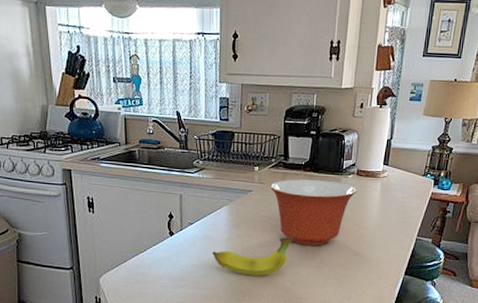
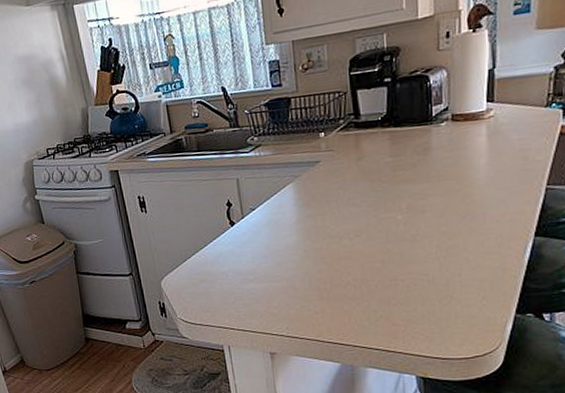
fruit: present [212,234,296,276] -> none [281,205,381,261]
mixing bowl: present [270,179,356,246] -> none [341,134,453,217]

